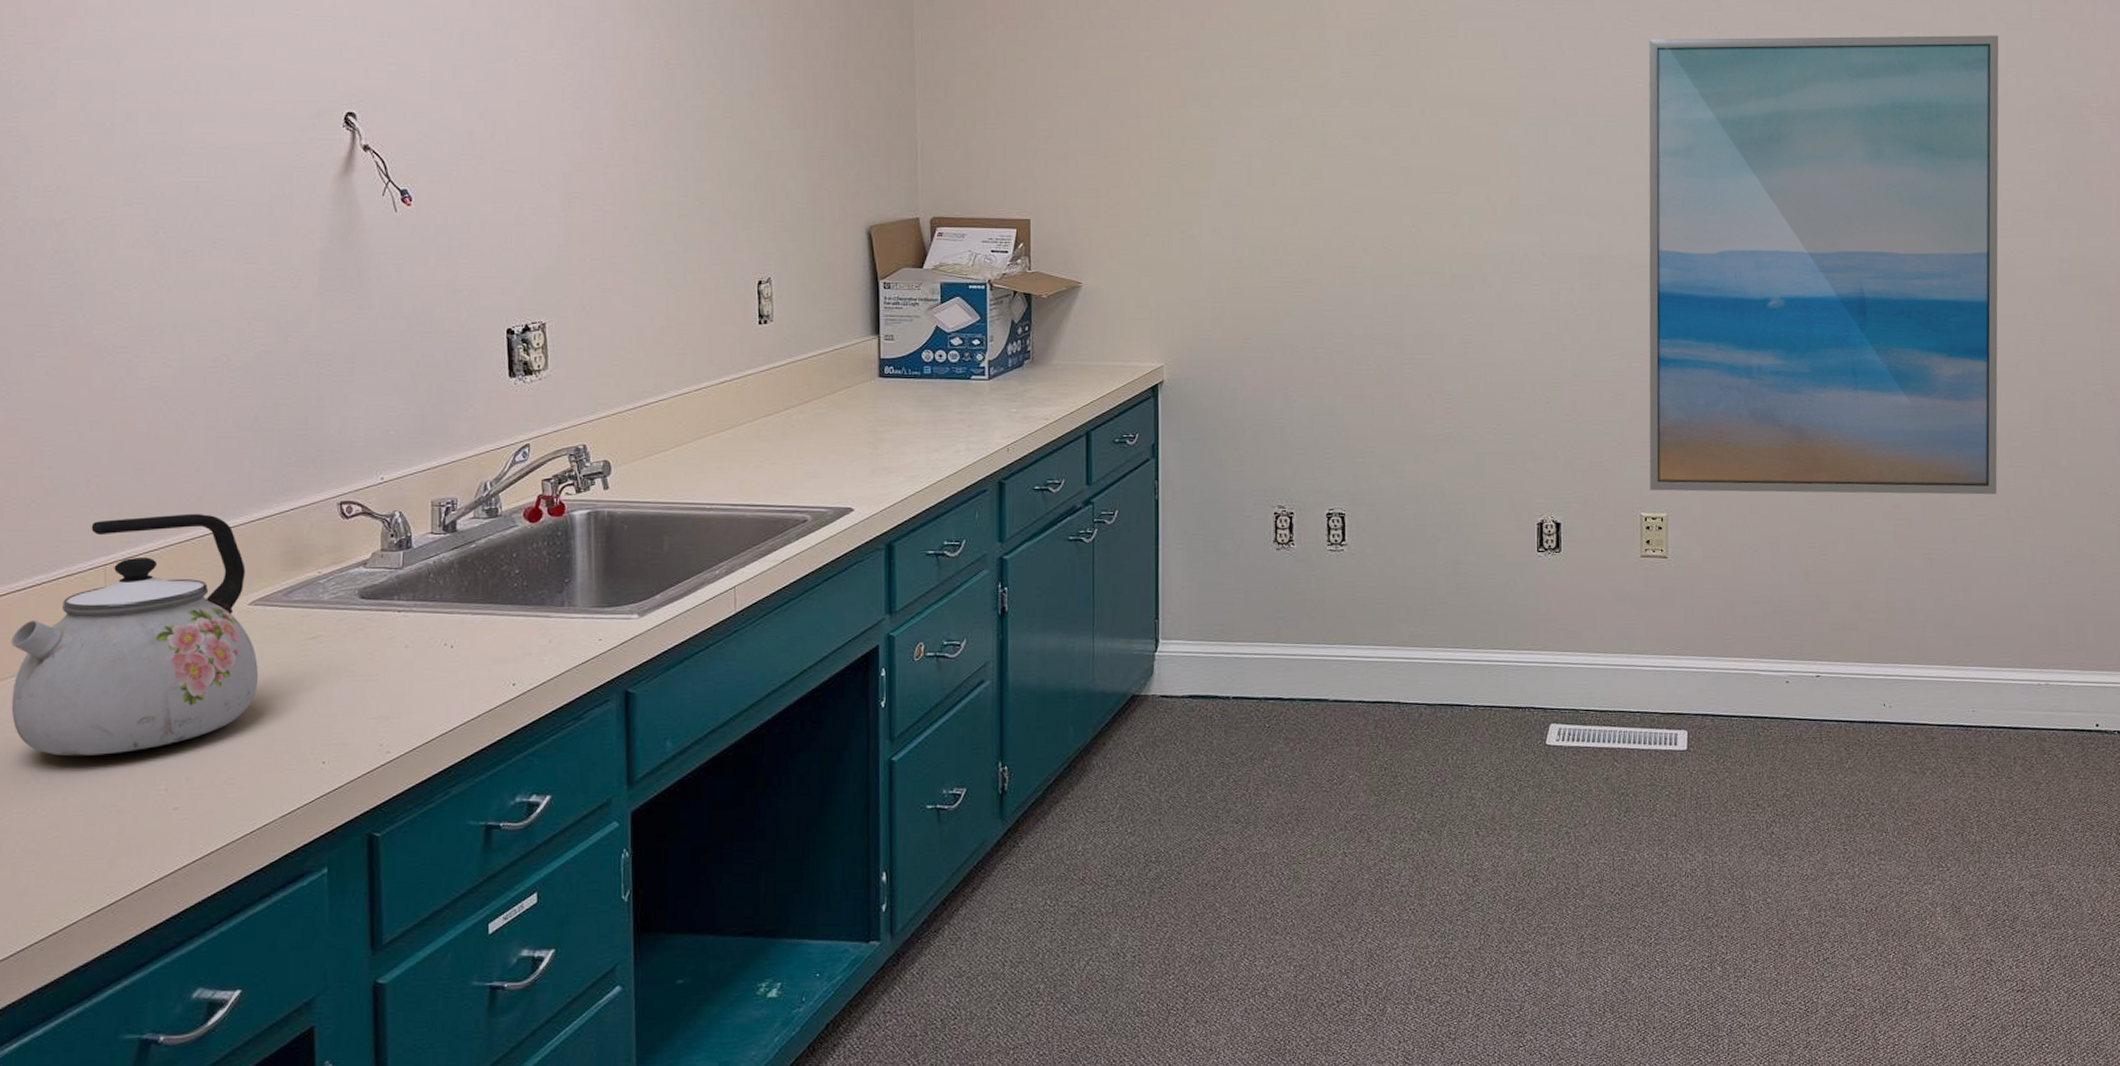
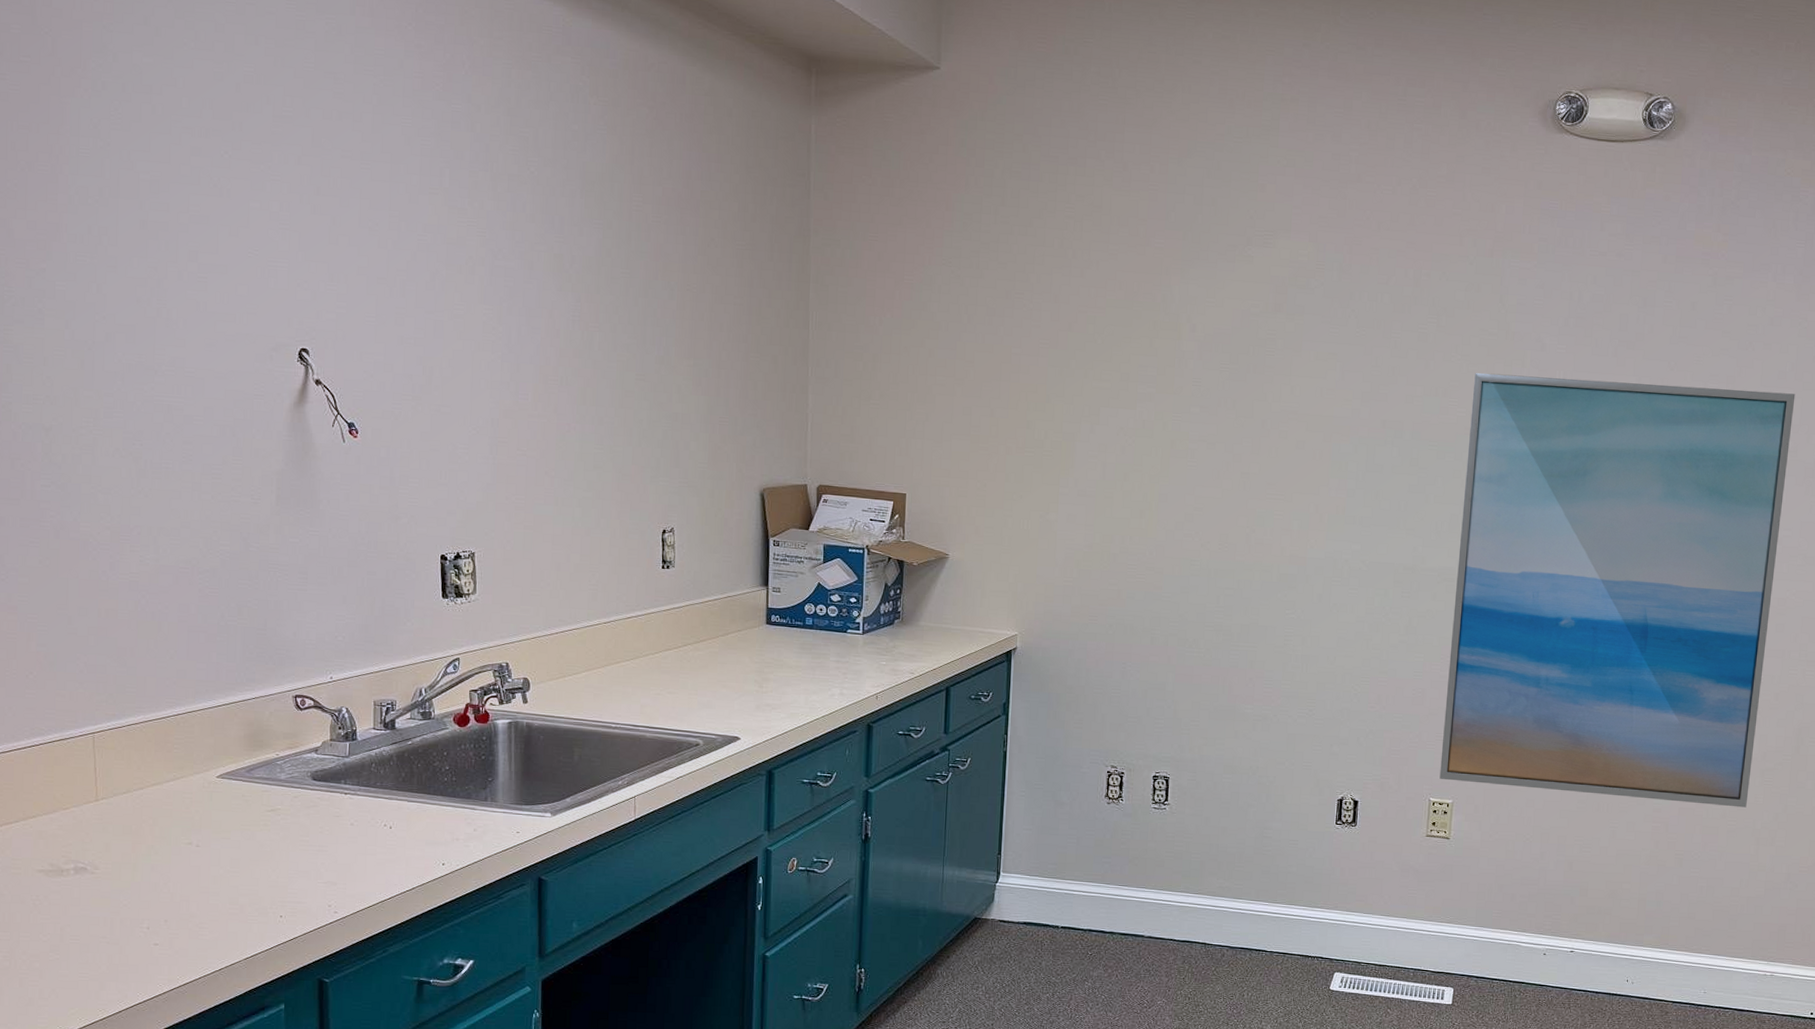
kettle: present [11,514,259,756] -> none [14,694,226,894]

